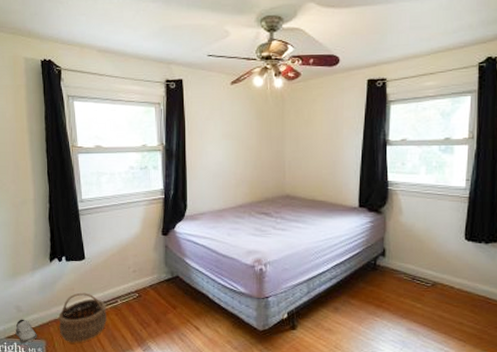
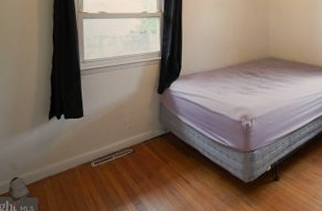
wicker basket: present [58,292,107,343] -> none [53,149,101,200]

